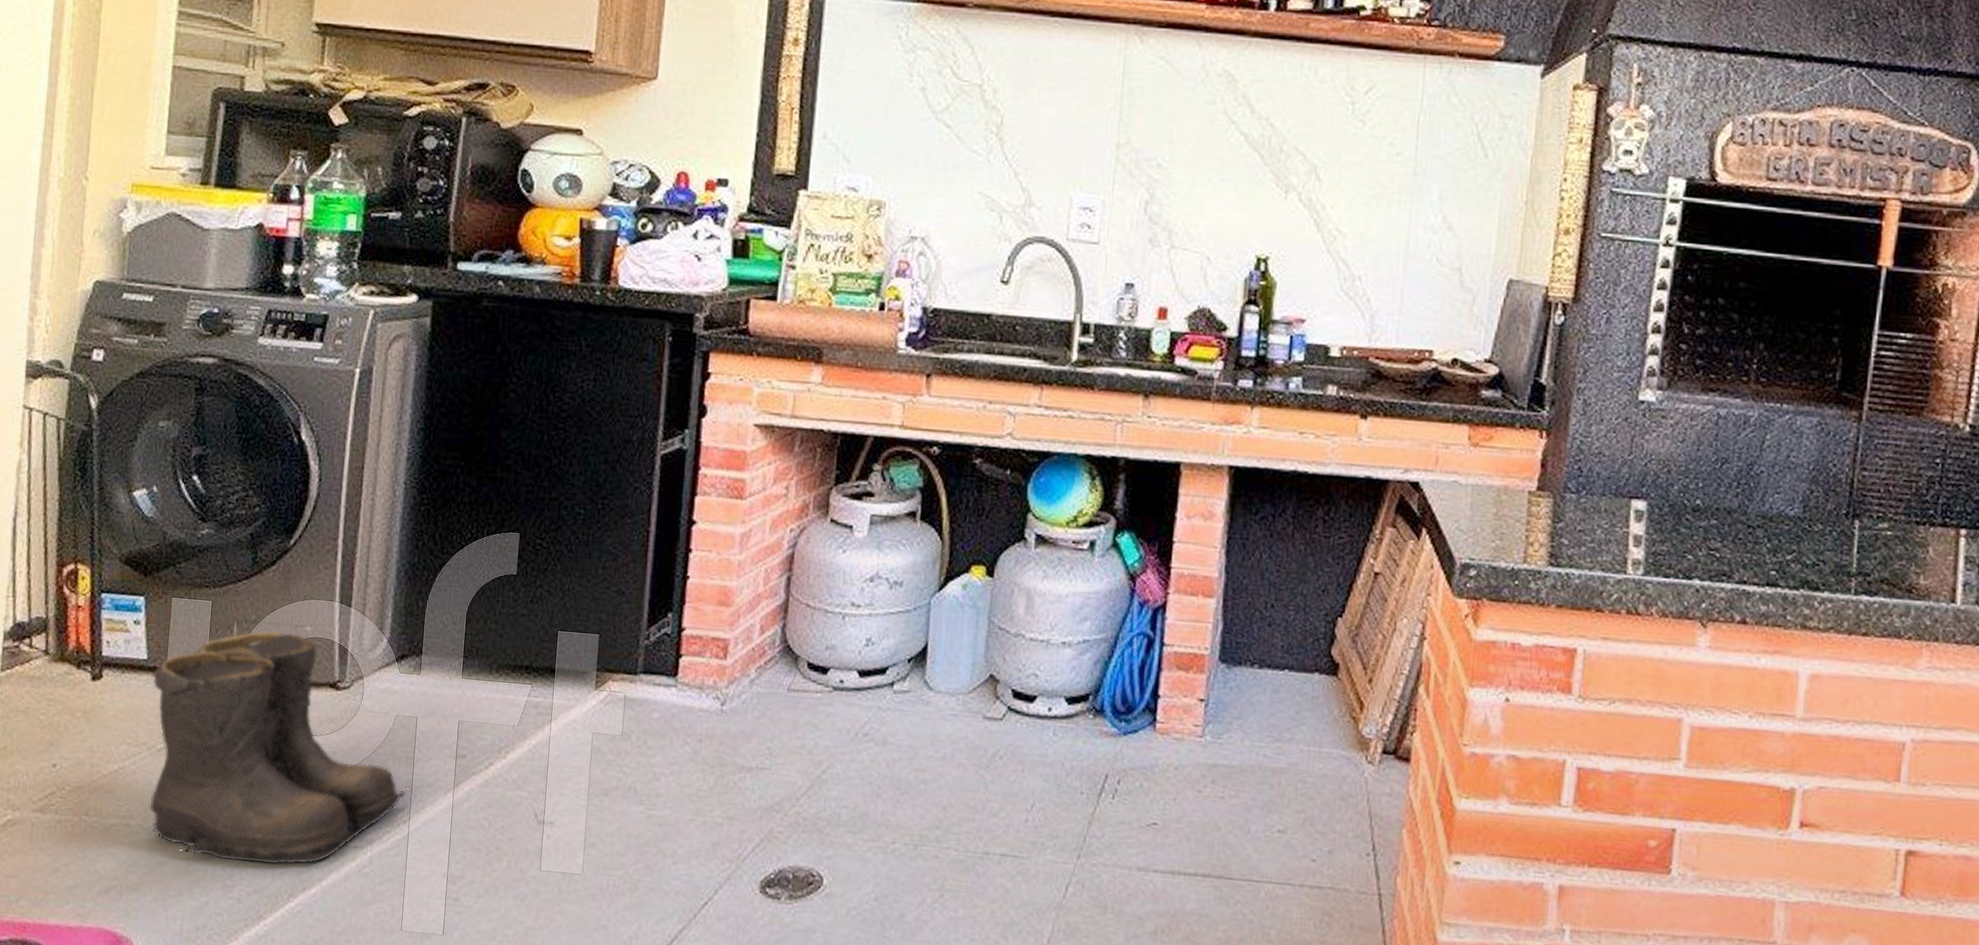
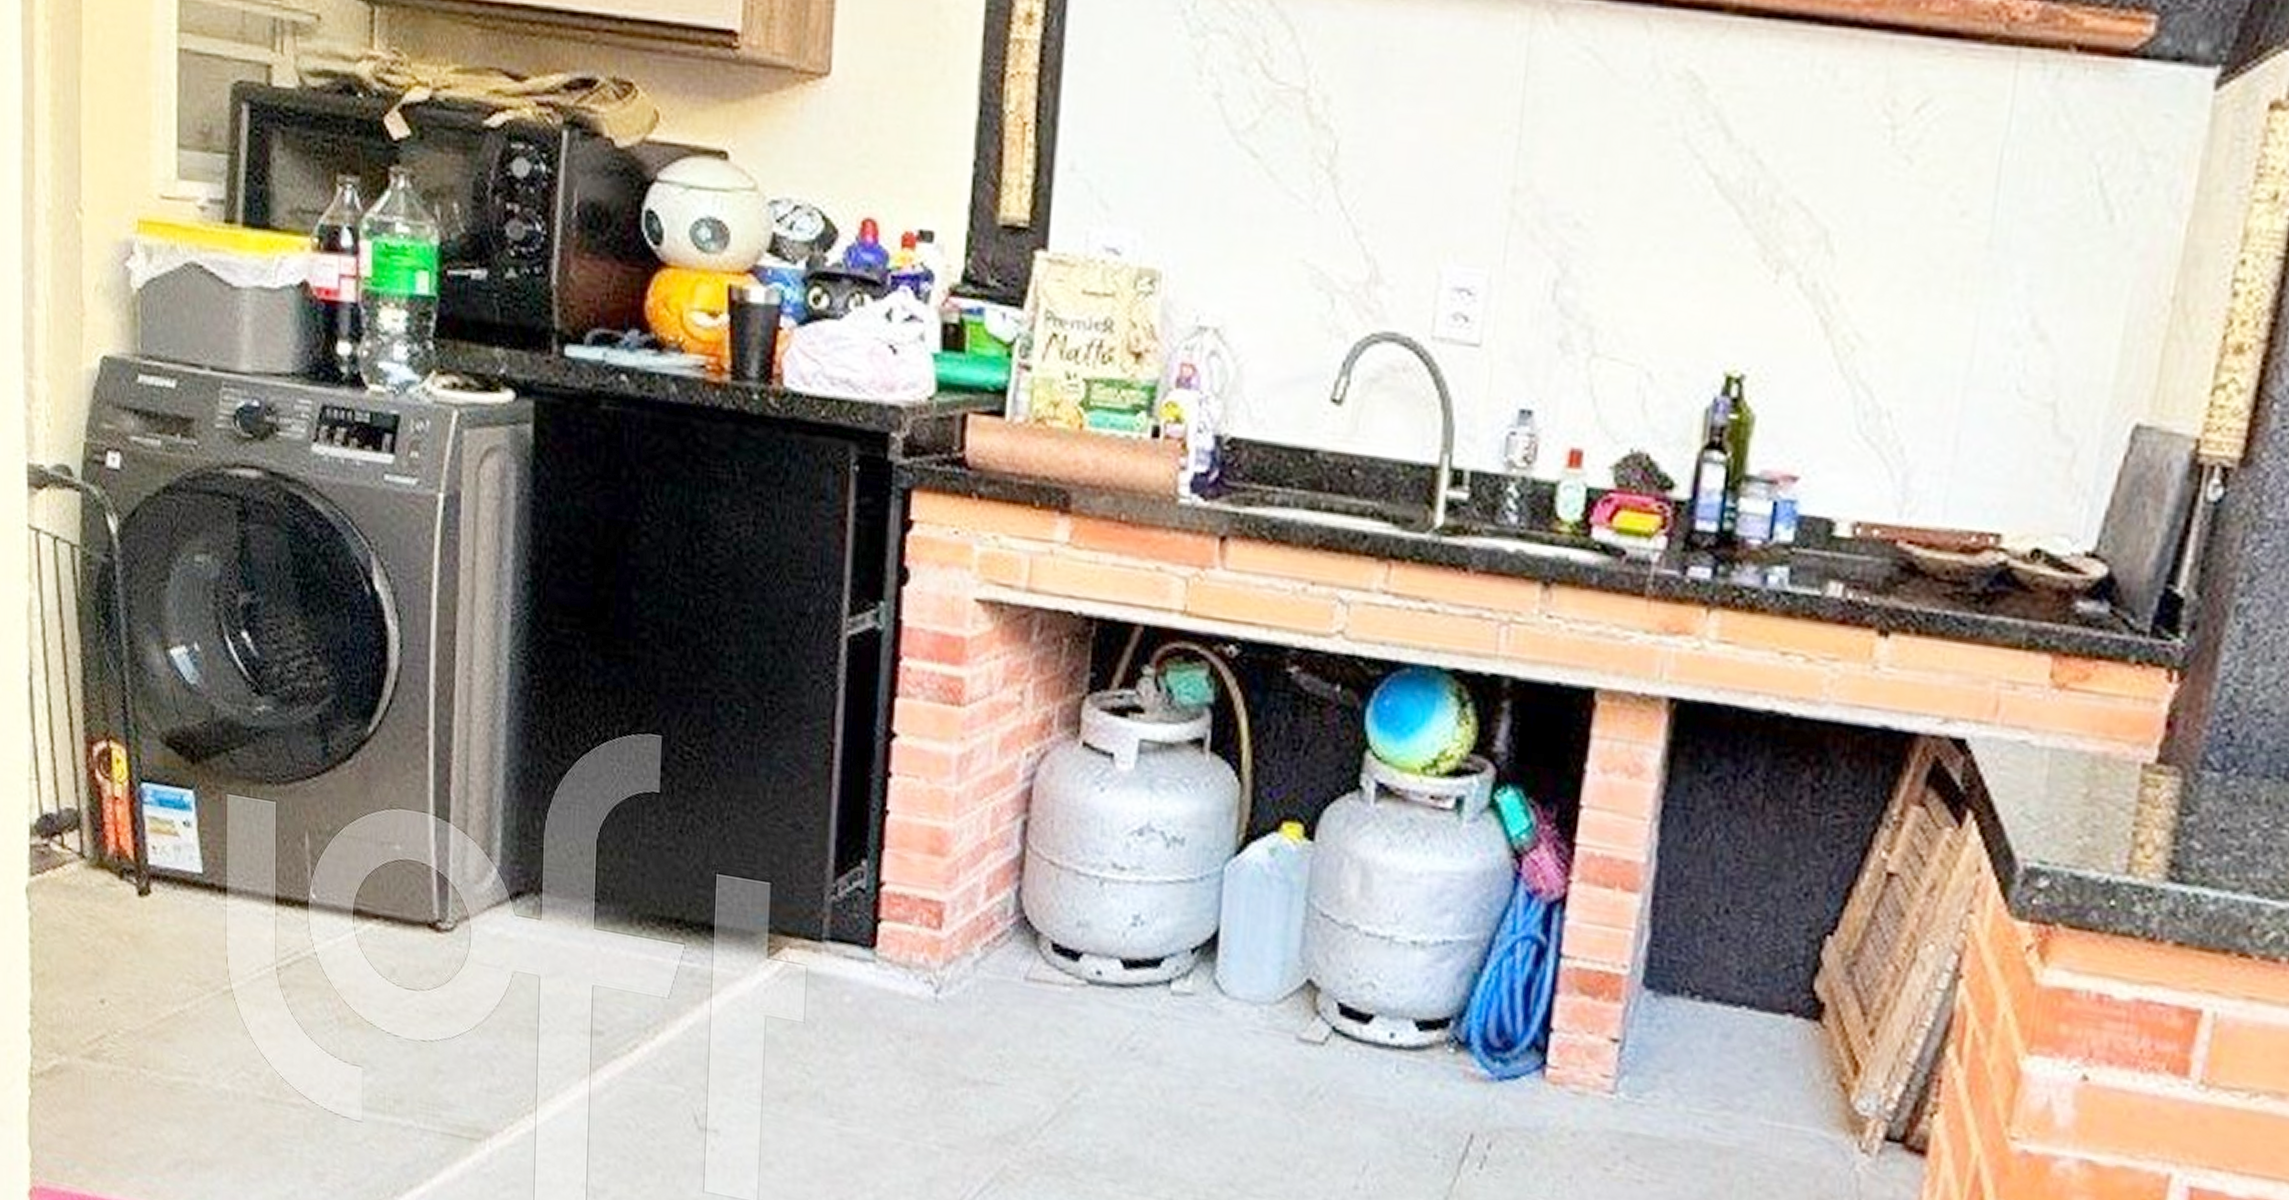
boots: present [149,631,407,865] -> none [211,846,531,1155]

